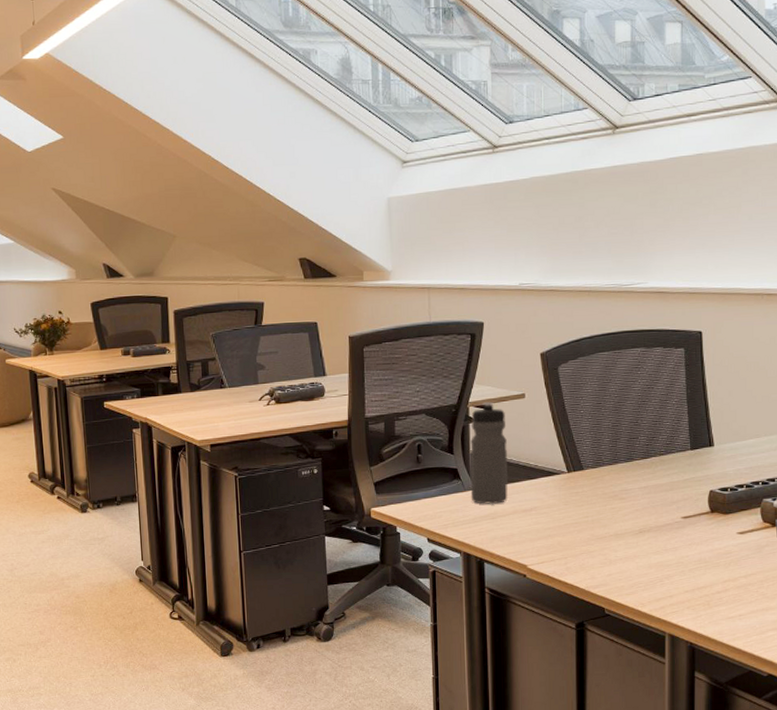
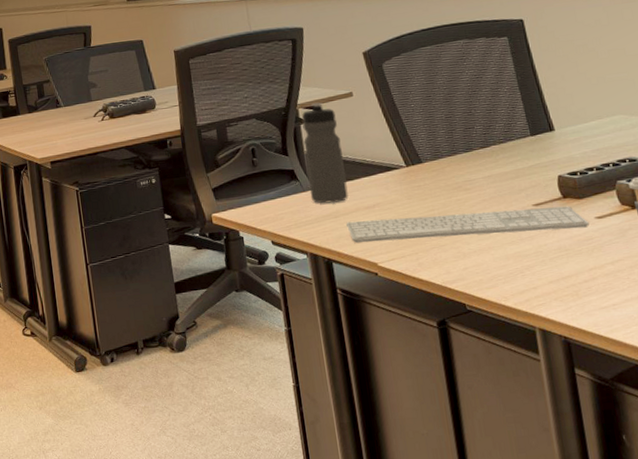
keyboard: none [502,520,731,545] -> present [346,206,589,243]

